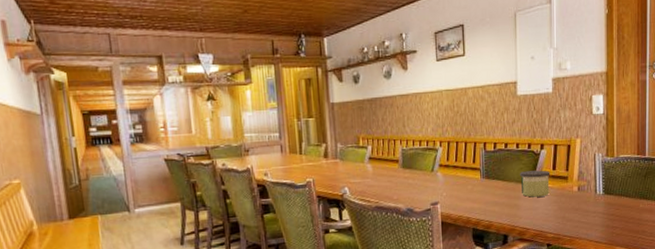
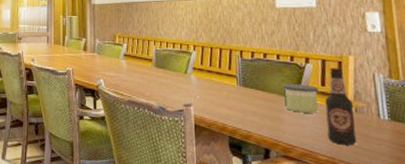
bottle: none [555,151,578,222] -> present [325,68,357,146]

